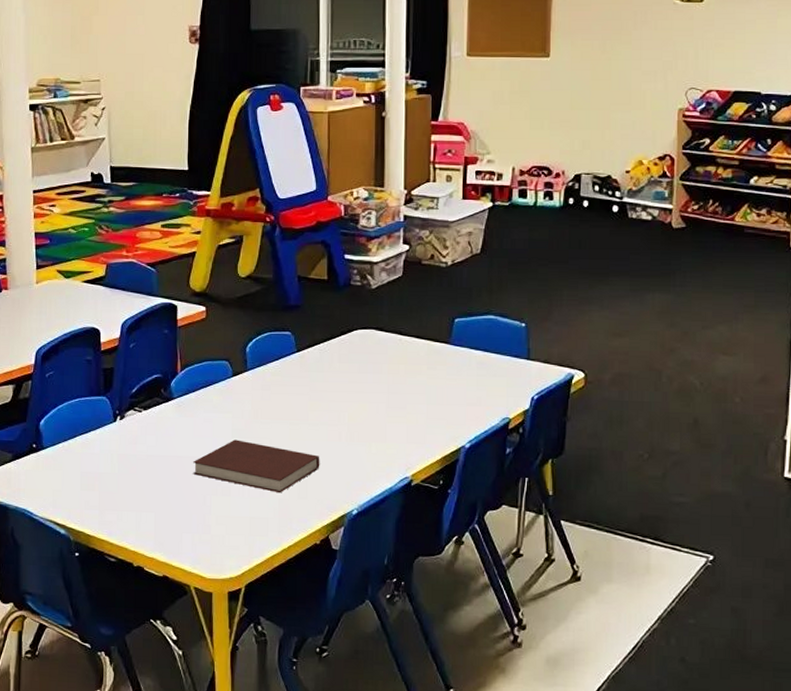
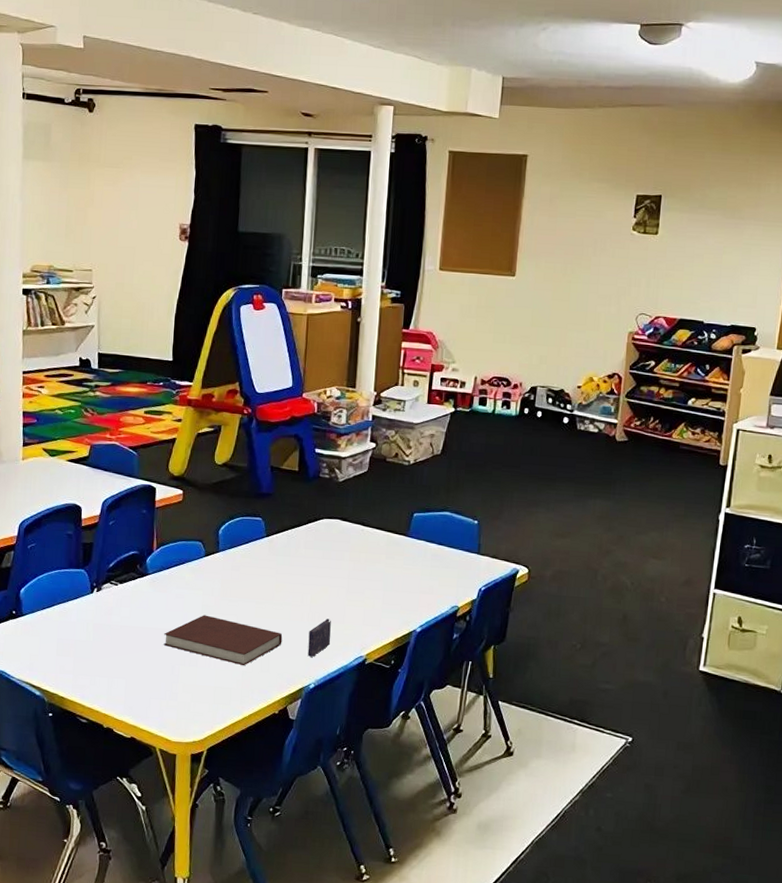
crayon box: none [348,438,373,480] -> present [307,618,331,657]

